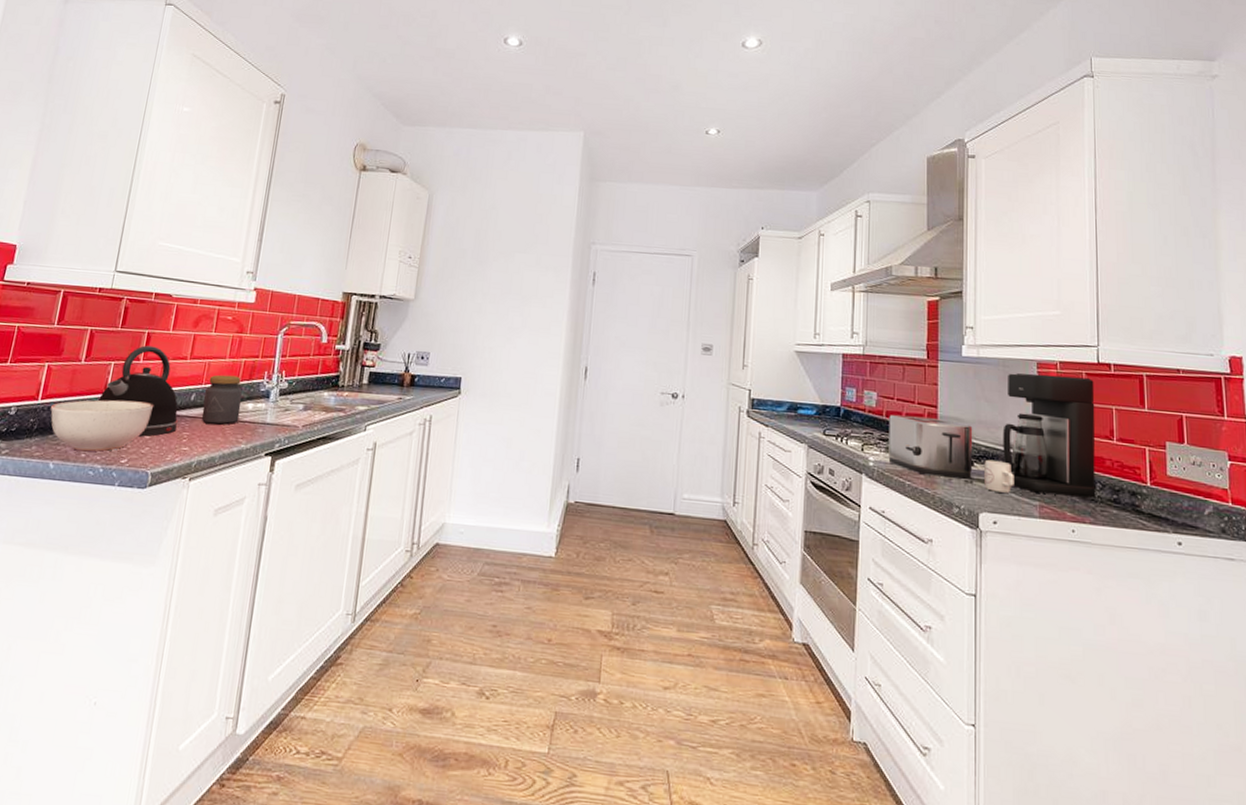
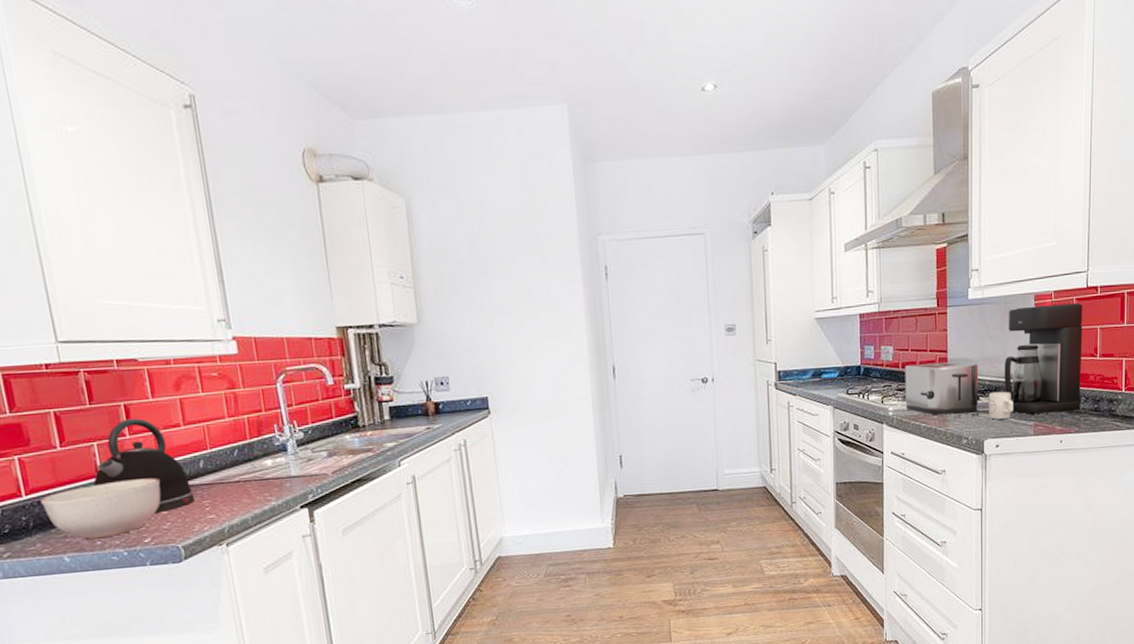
jar: present [201,374,243,425] -> none [213,434,261,488]

